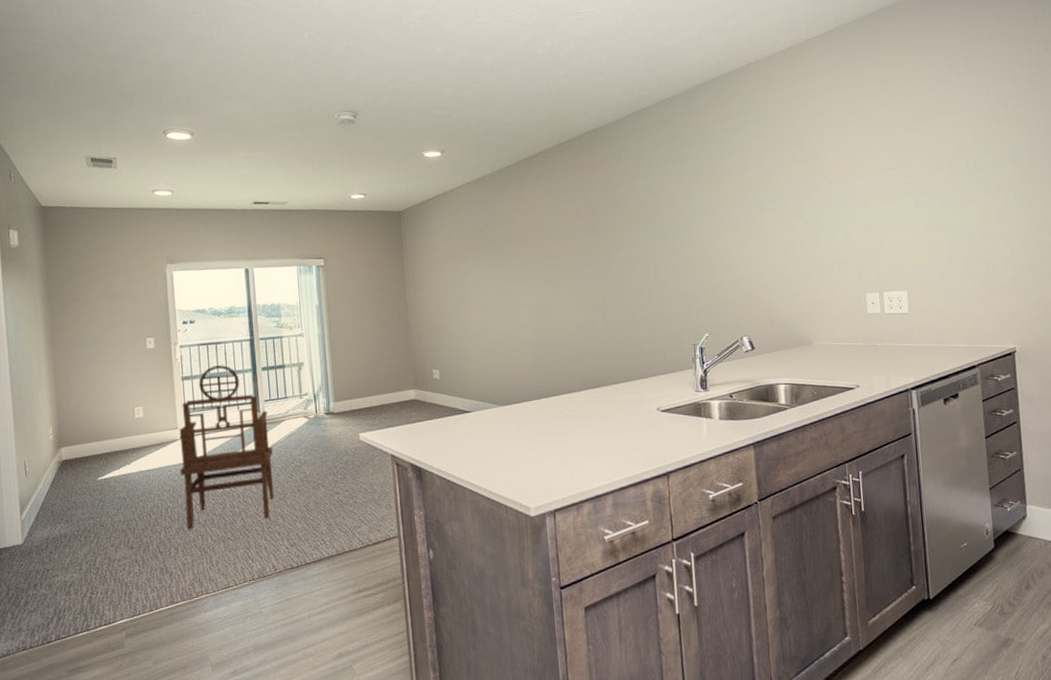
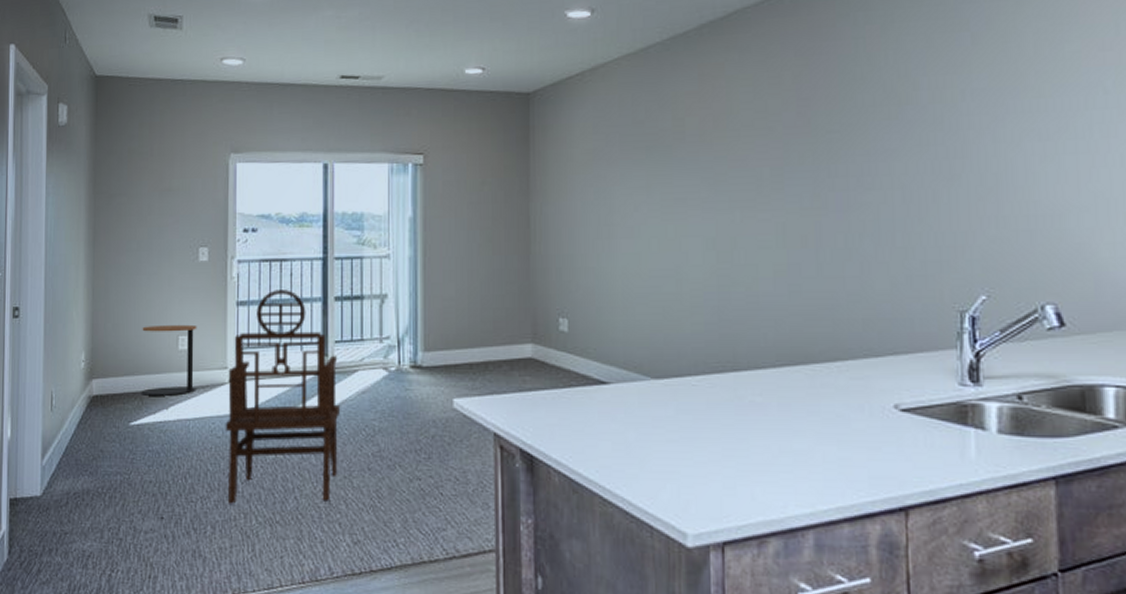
side table: none [102,397,153,456] -> present [141,324,197,396]

